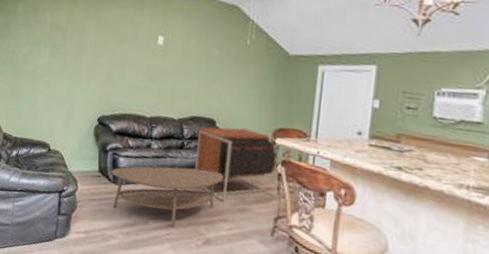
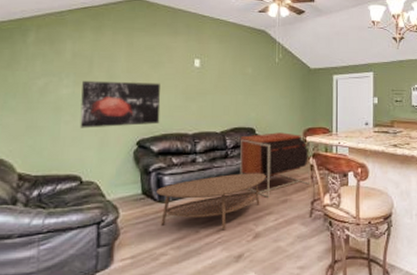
wall art: none [52,51,123,103] -> present [80,80,161,128]

